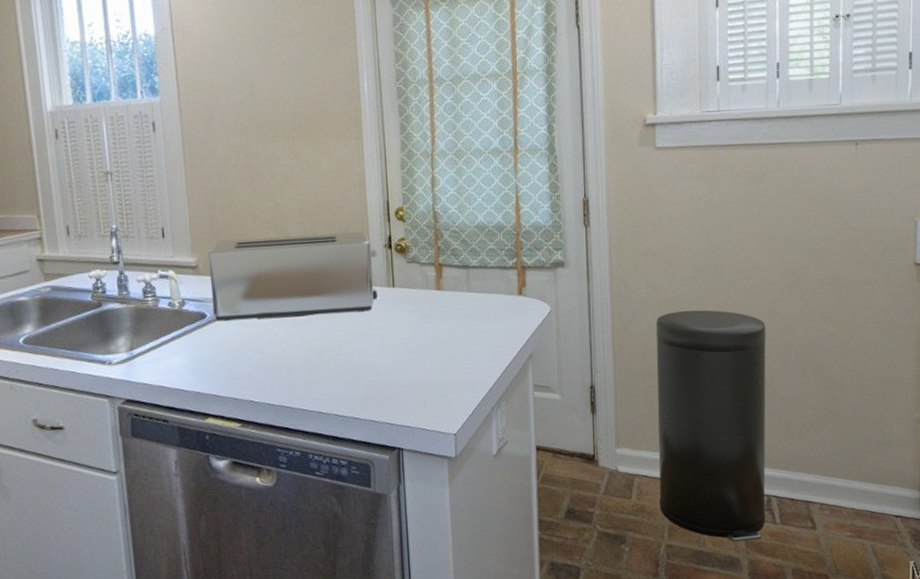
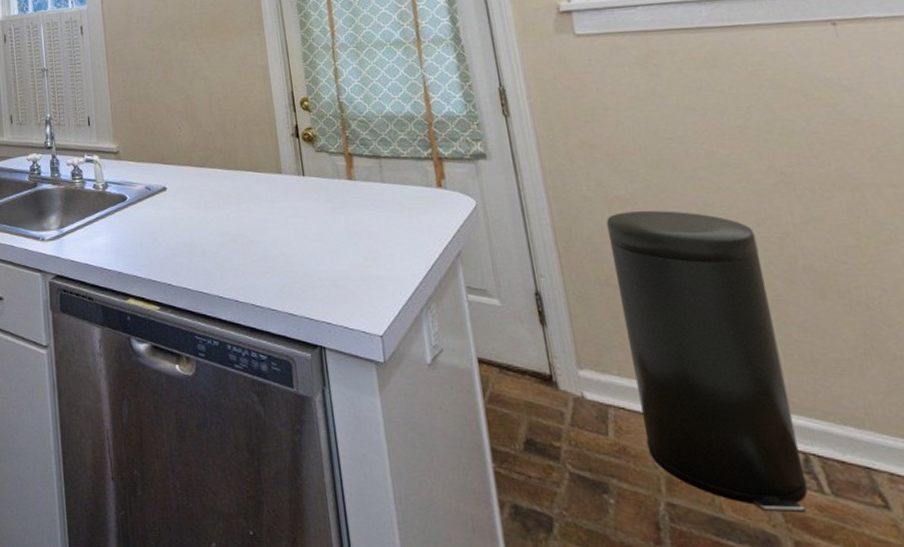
toaster: present [207,231,377,322] -> none [127,121,288,204]

